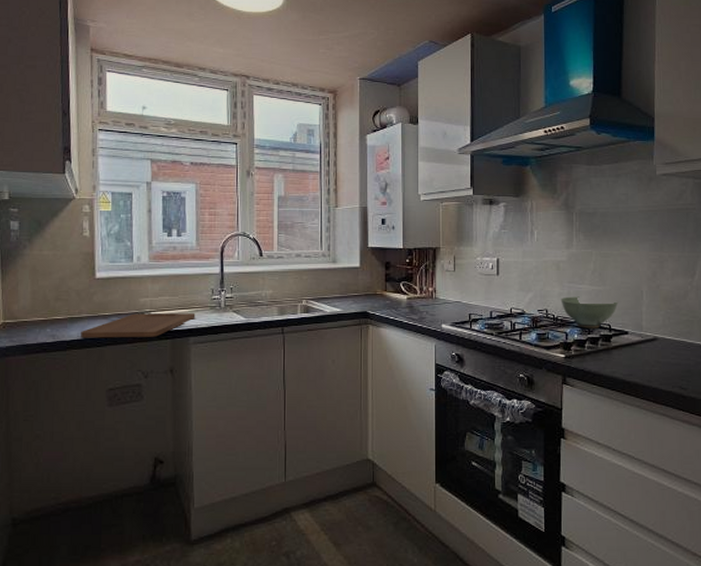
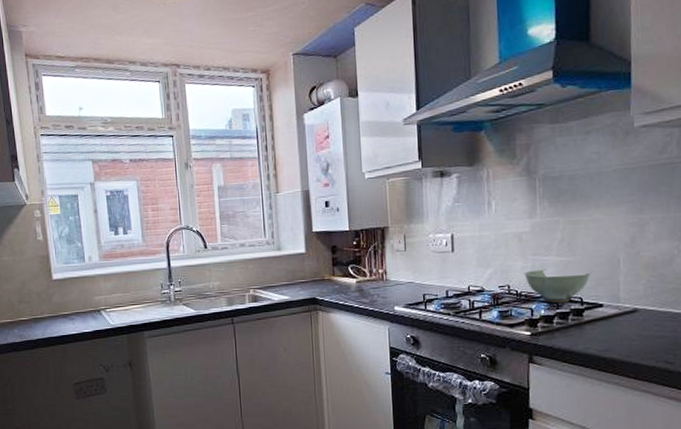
cutting board: present [81,313,196,338] -> none [45,308,148,337]

